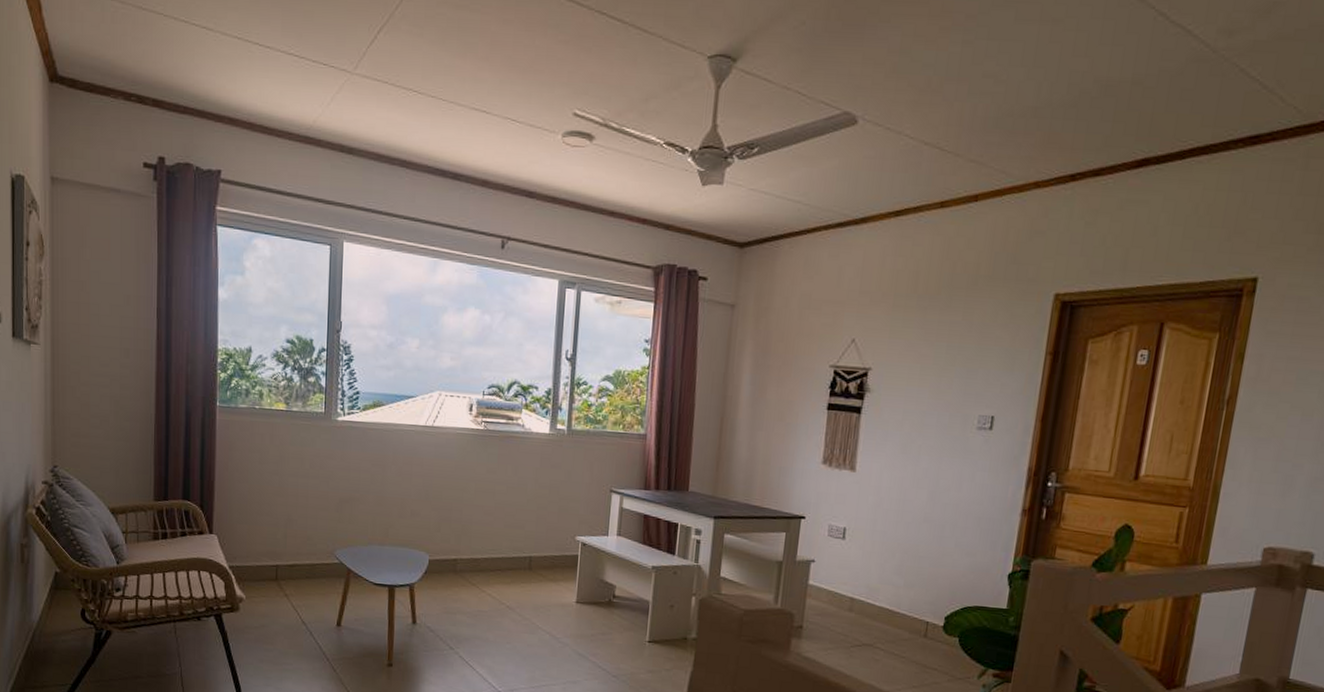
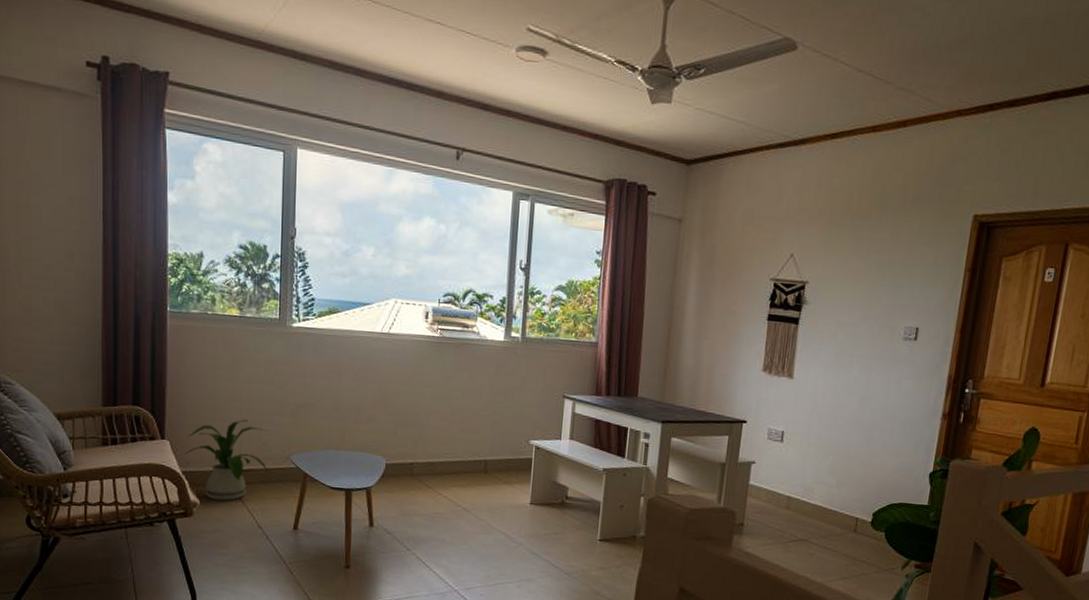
house plant: none [232,513,313,597] -> present [185,419,268,501]

